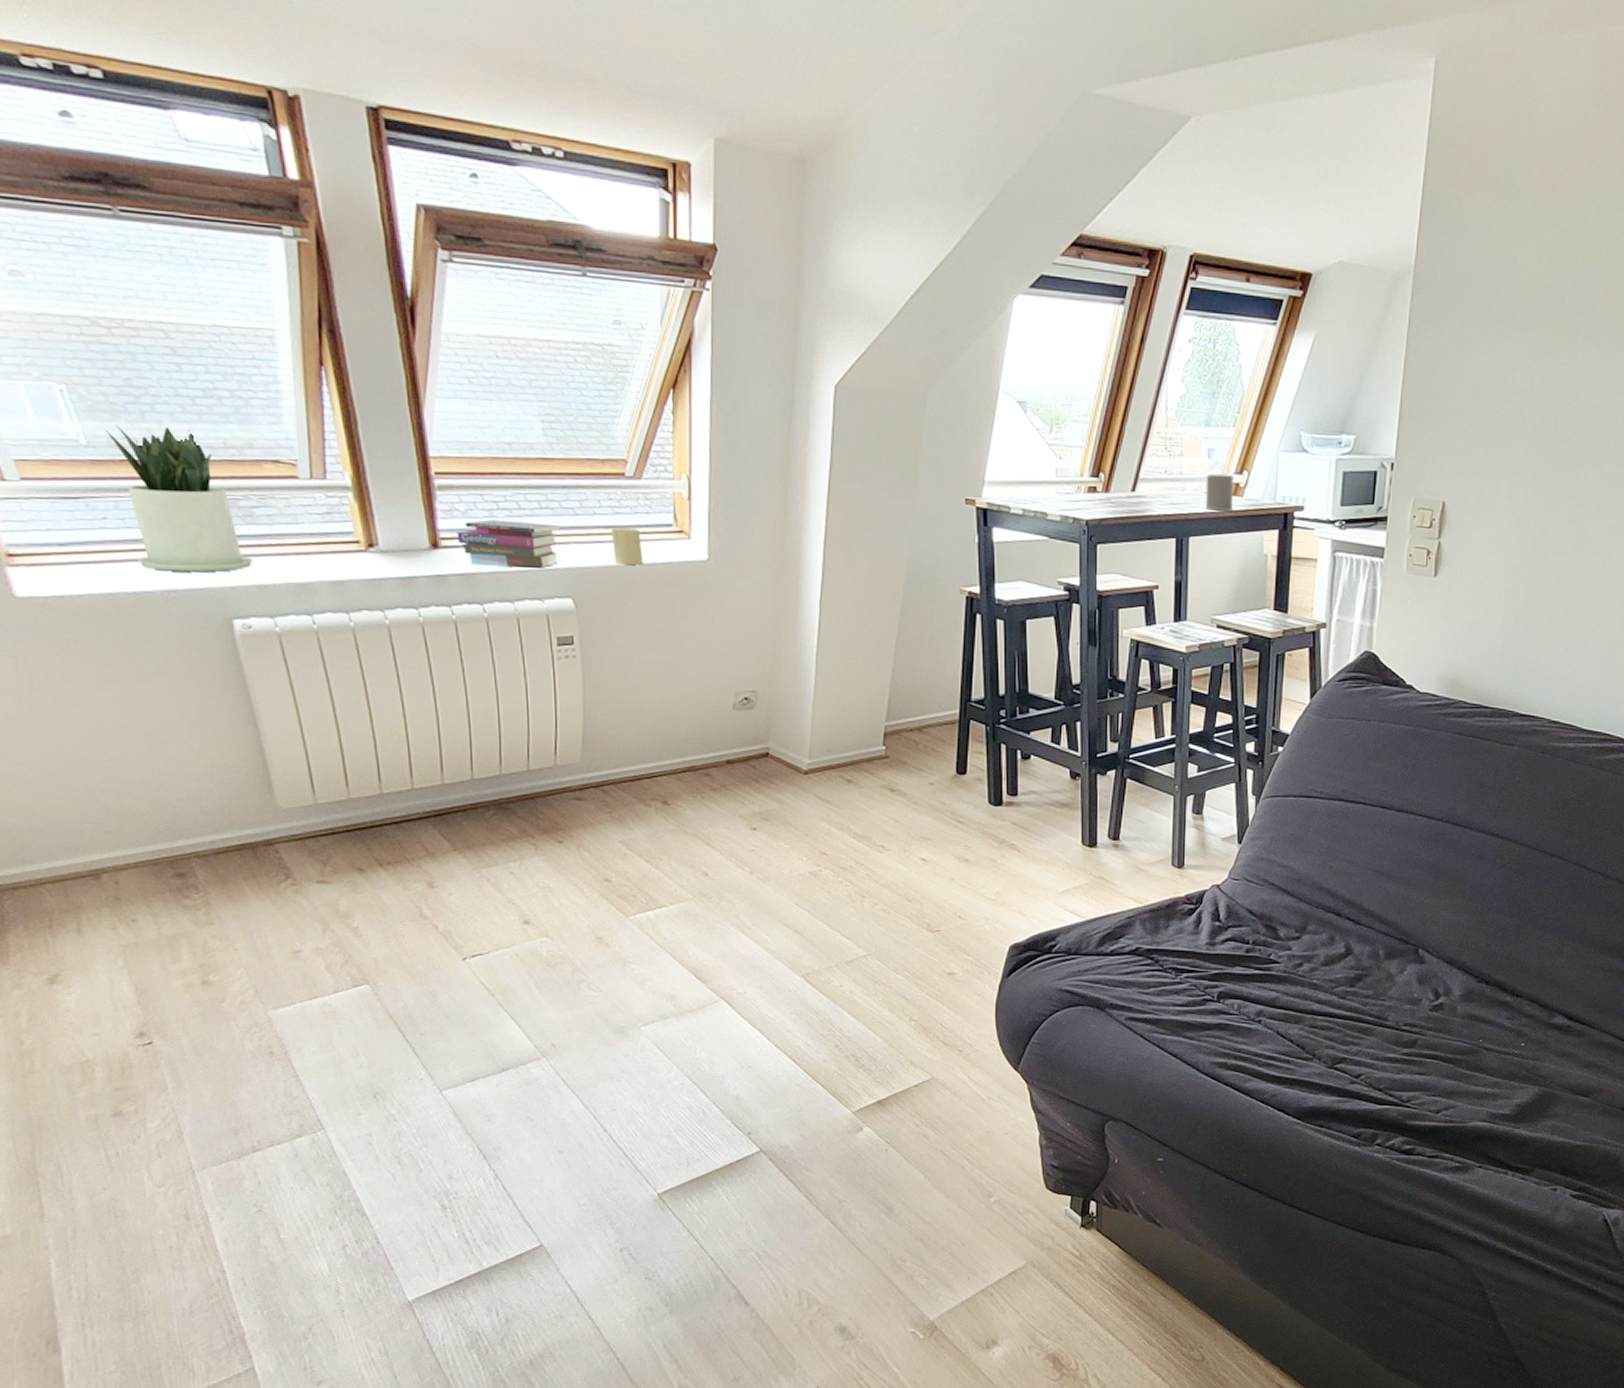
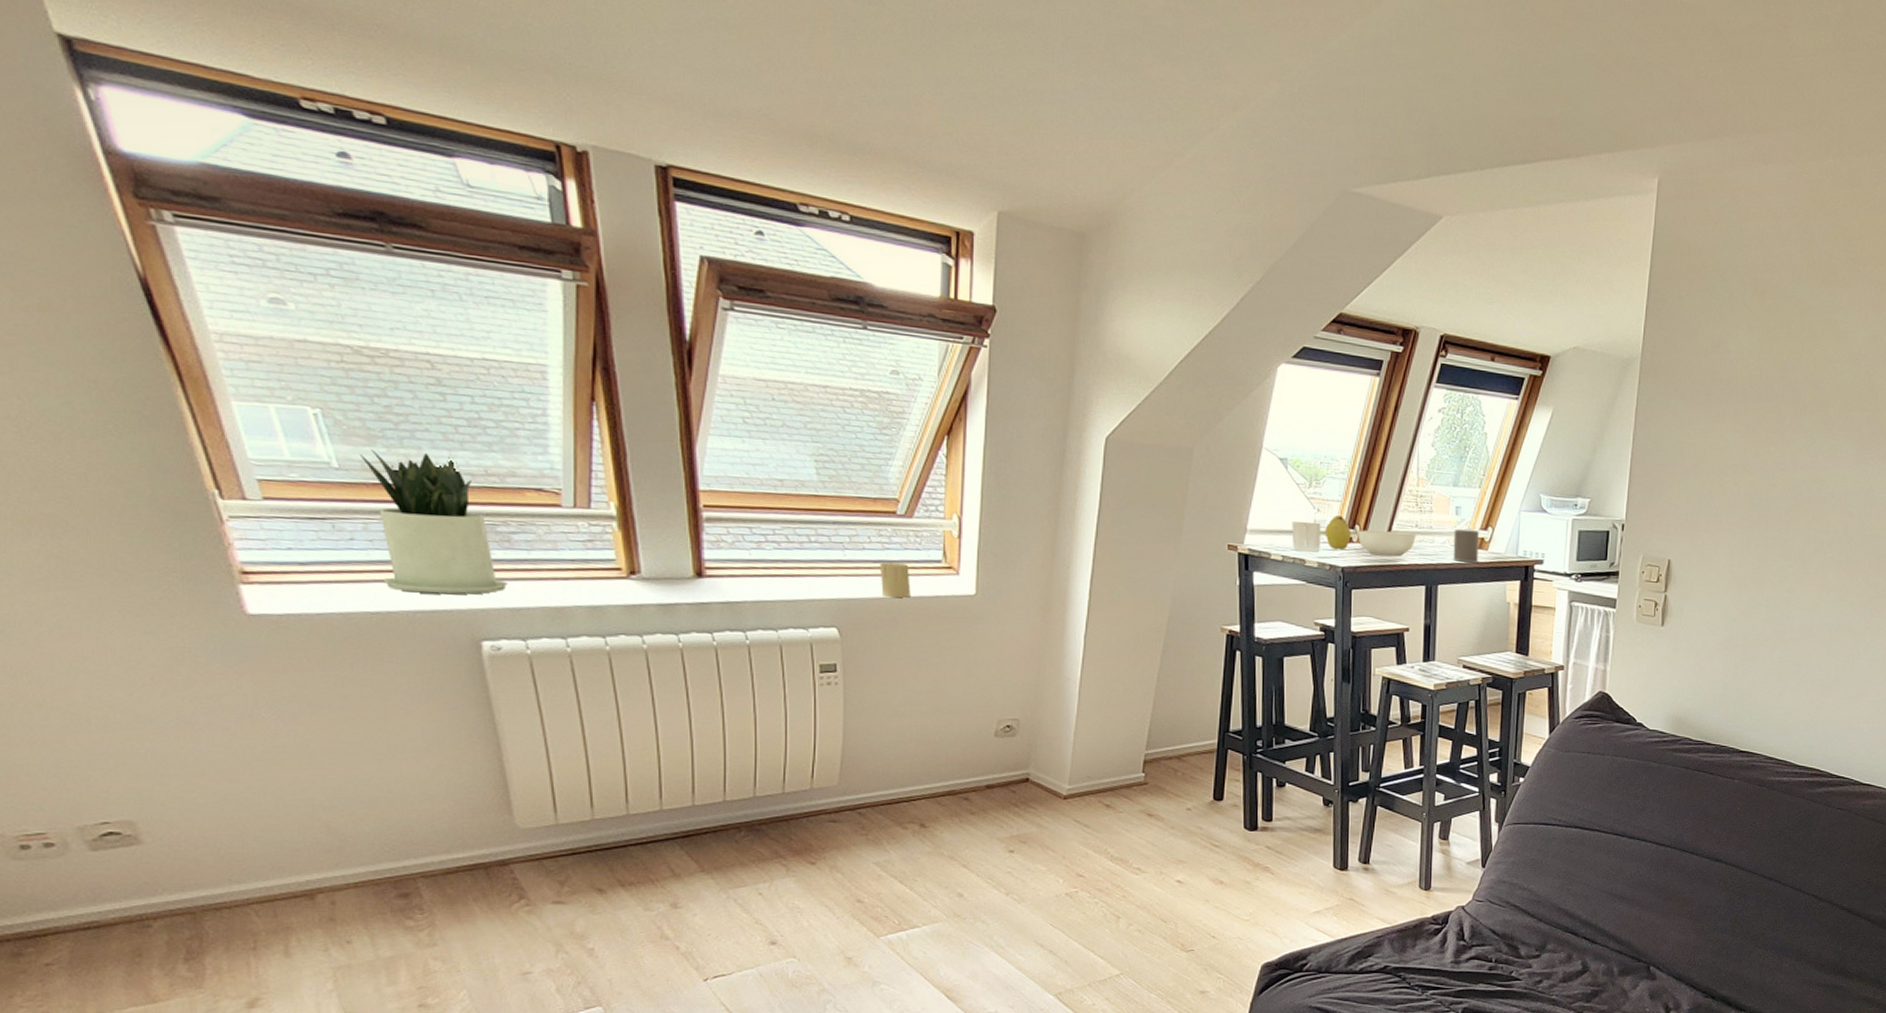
books: present [457,519,561,570] -> none [723,551,829,600]
mug: none [1032,470,1063,506] -> present [1291,521,1321,553]
fruit: none [1067,463,1095,501] -> present [1325,515,1351,550]
bowl: none [1101,478,1165,507] -> present [1356,530,1416,557]

